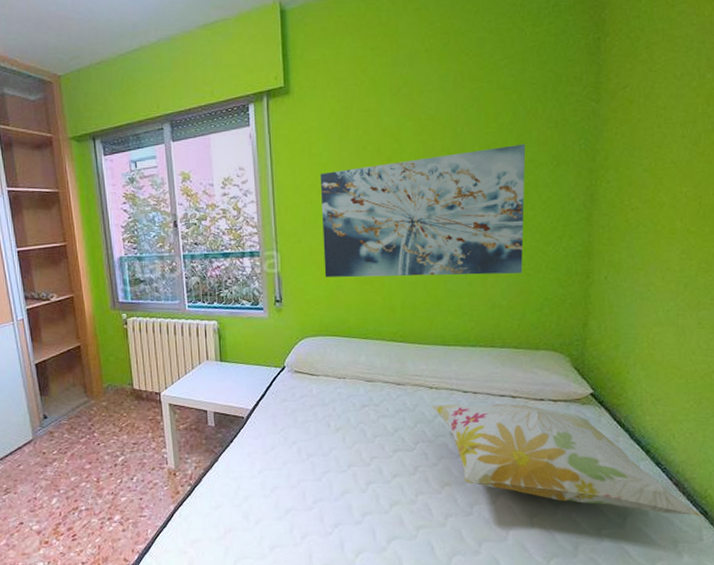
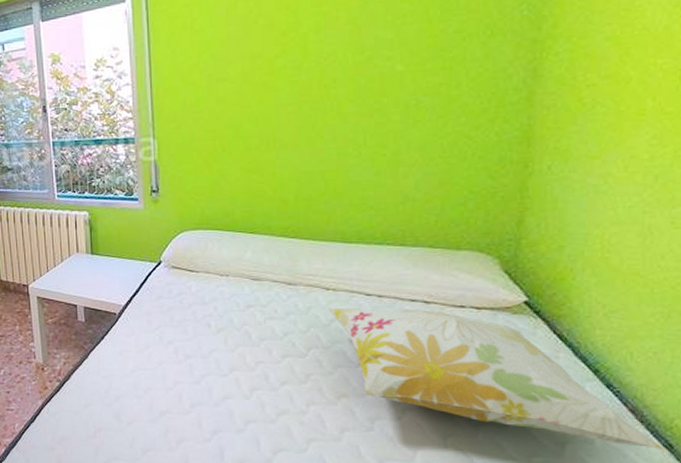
wall art: present [320,143,526,278] -> none [203,11,451,166]

